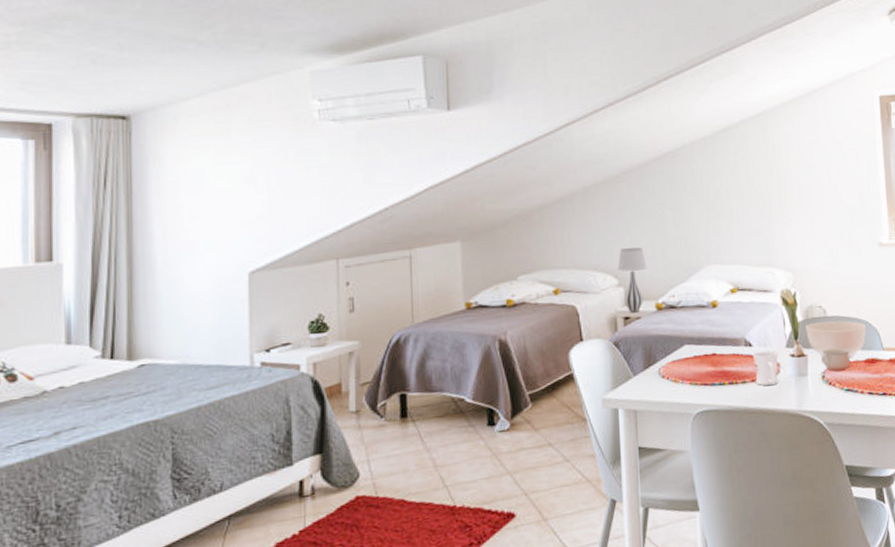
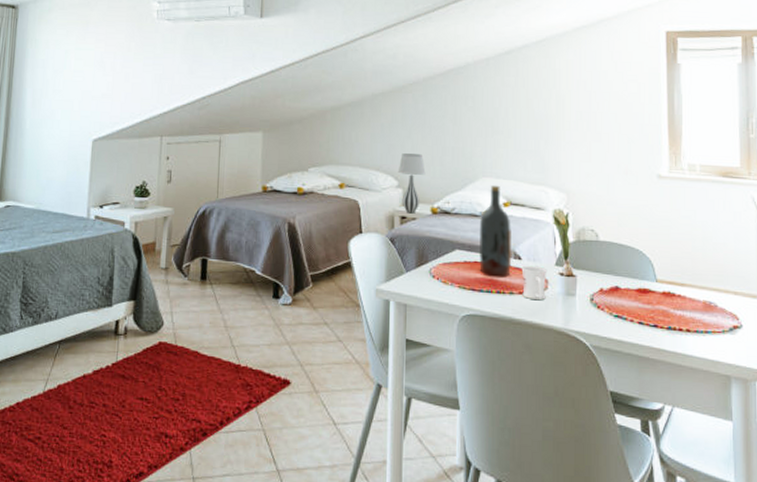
wine bottle: none [707,271,742,370] -> present [478,185,511,279]
bowl: present [806,320,867,359] -> none [576,244,640,286]
cup: present [821,348,851,373] -> none [591,273,621,298]

